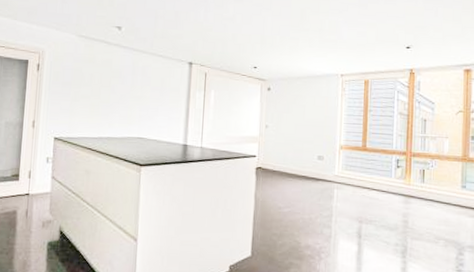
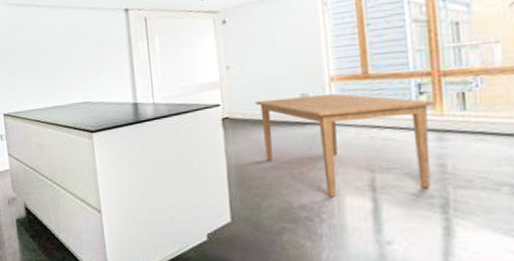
dining table: none [283,157,408,240] -> present [255,93,438,197]

